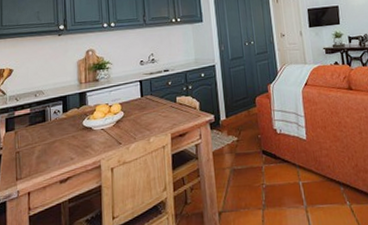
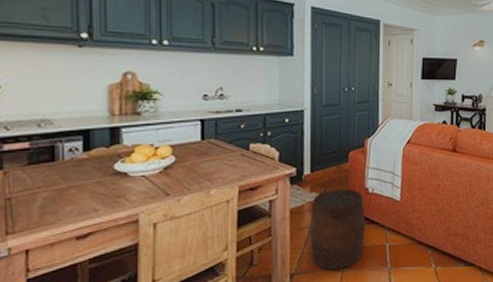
stool: none [229,130,279,209] -> present [309,188,366,271]

